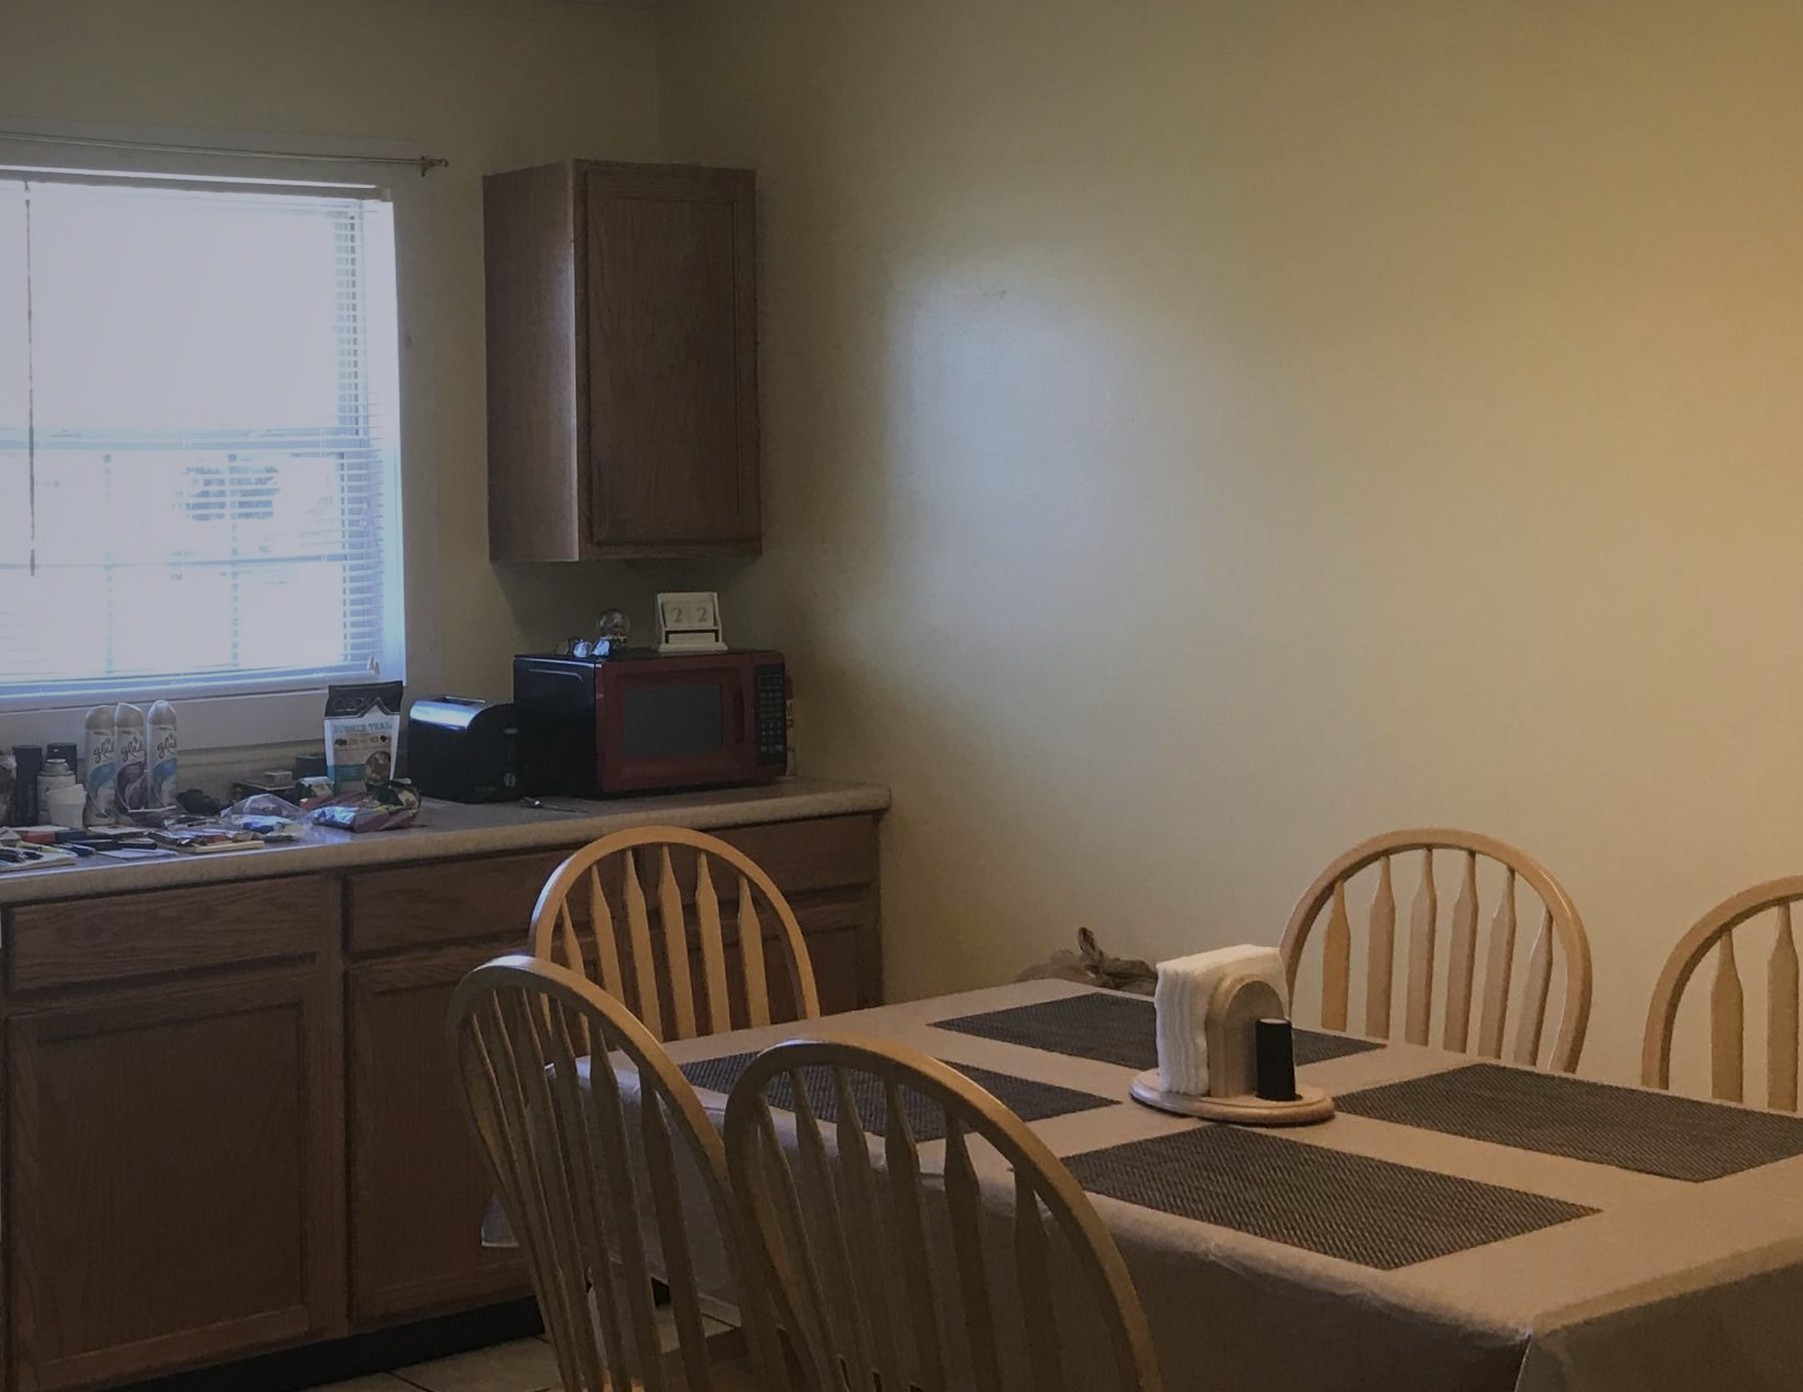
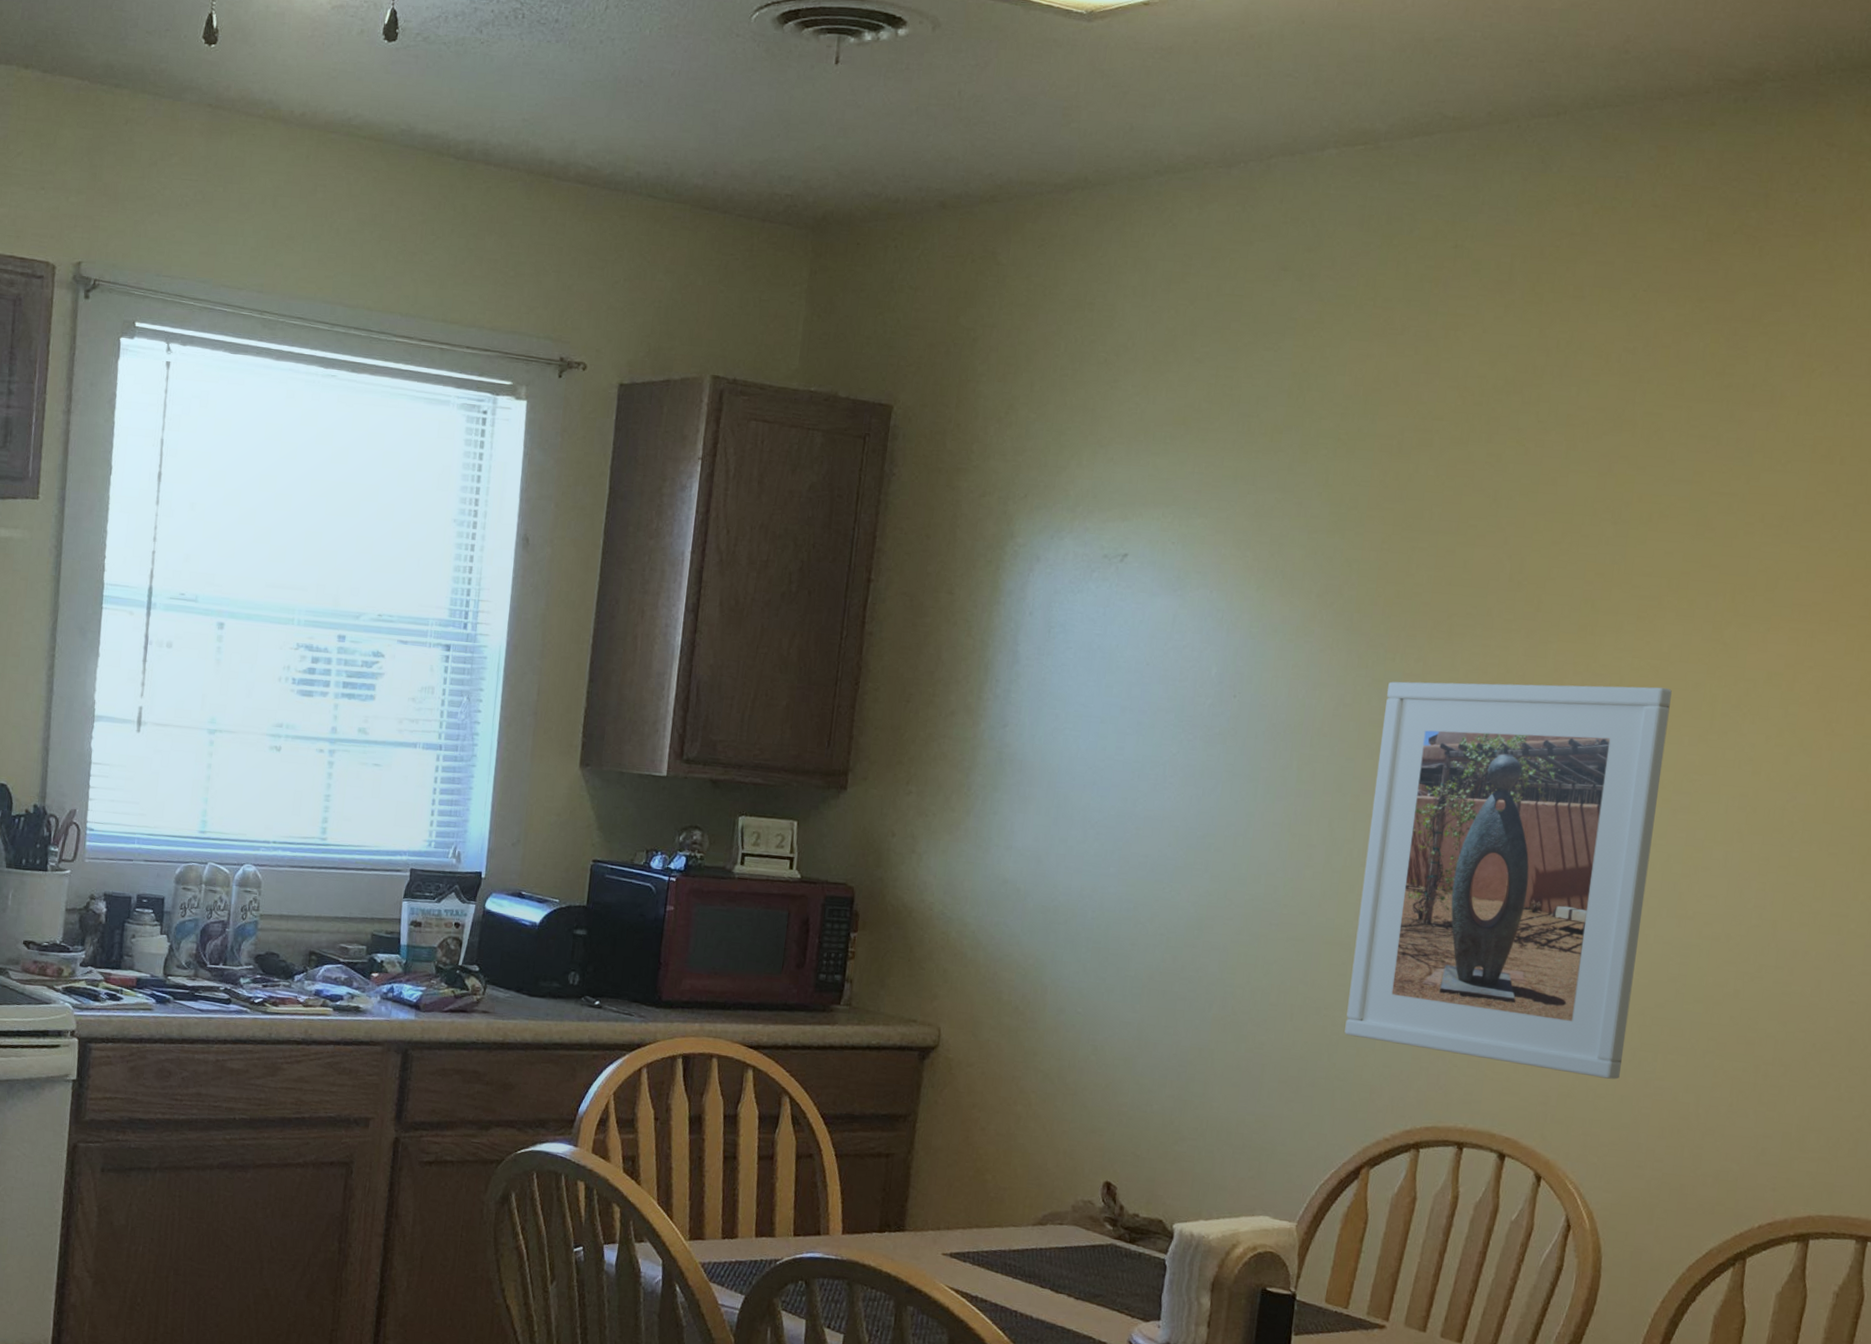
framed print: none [1280,365,1573,761] -> present [1344,681,1672,1080]

